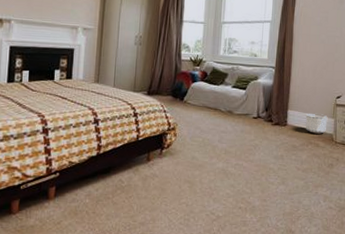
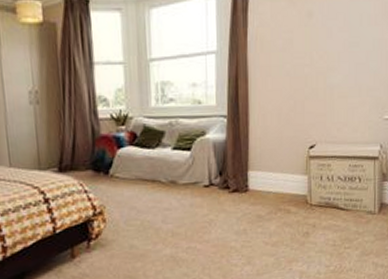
planter: present [305,113,328,134] -> none [271,171,299,198]

